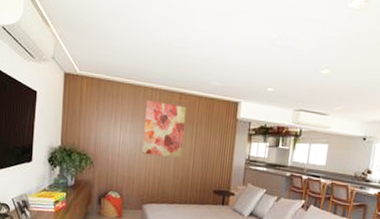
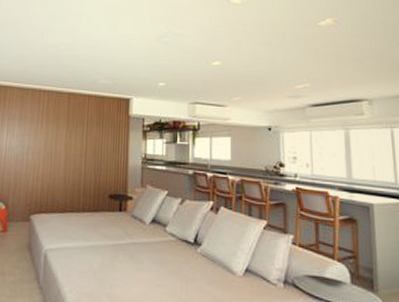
wall art: present [142,100,187,158] -> none [30,102,76,161]

